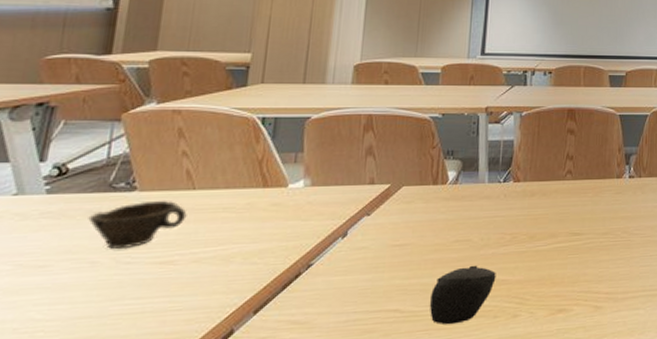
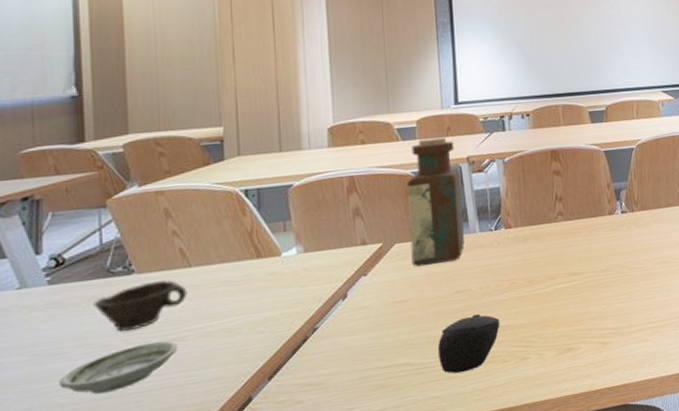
saucer: none [37,262,168,312] -> present [59,341,178,395]
bottle: none [417,86,478,212] -> present [406,137,464,267]

